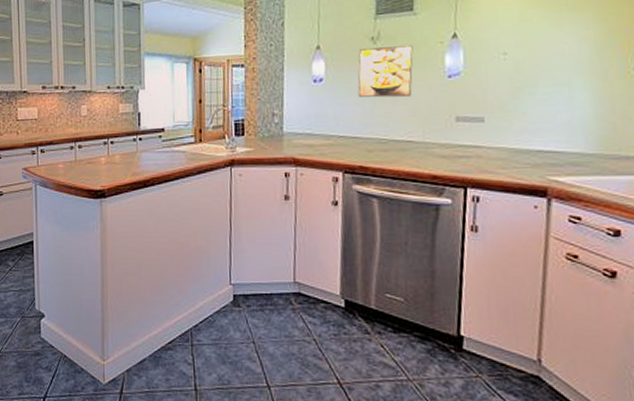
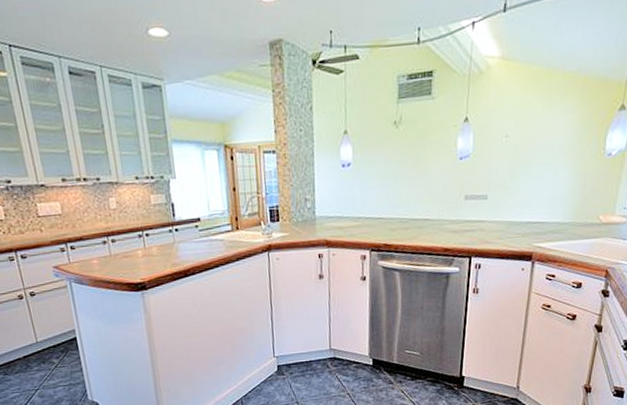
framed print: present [358,45,413,98] -> none [382,129,431,180]

